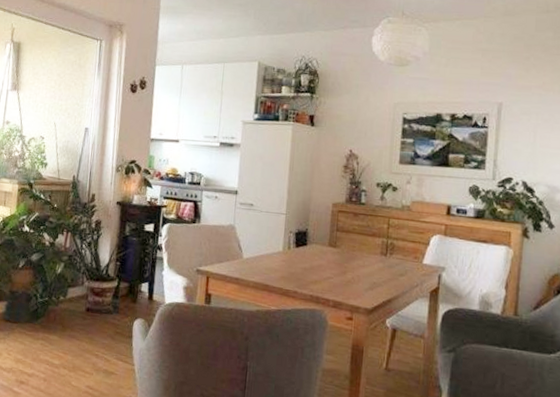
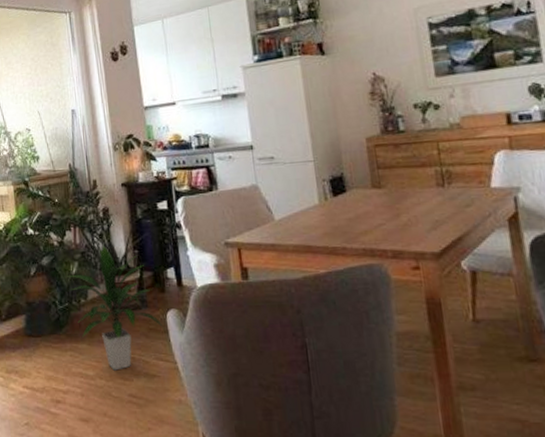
indoor plant: none [52,252,130,364] -> present [68,245,165,371]

